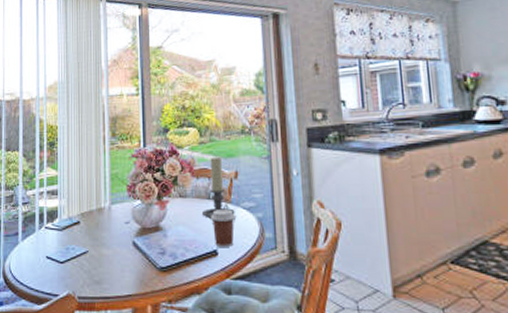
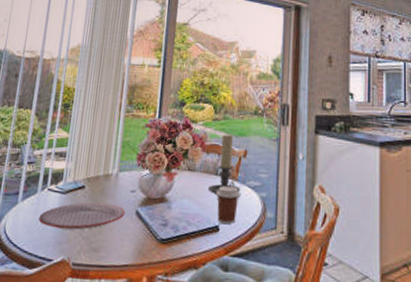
plate: none [40,236,123,265] -> present [38,202,126,230]

